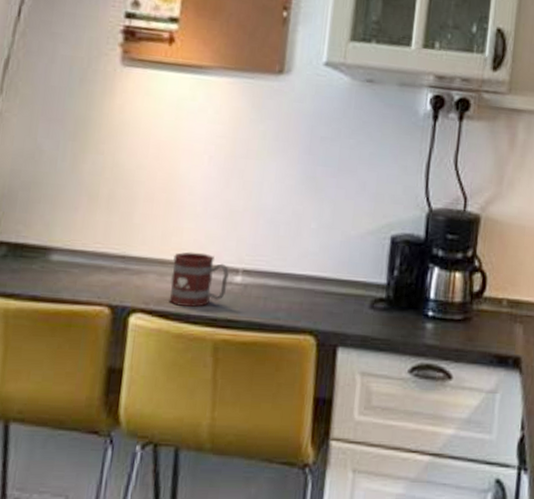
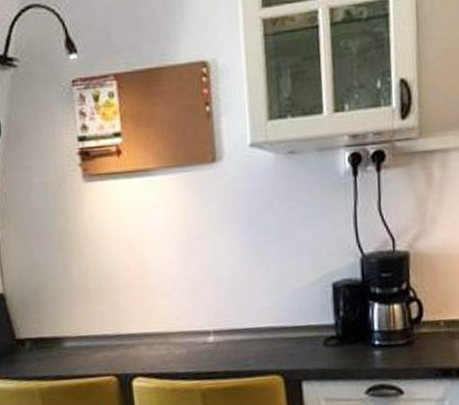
mug: present [168,251,229,307] -> none [156,322,204,367]

